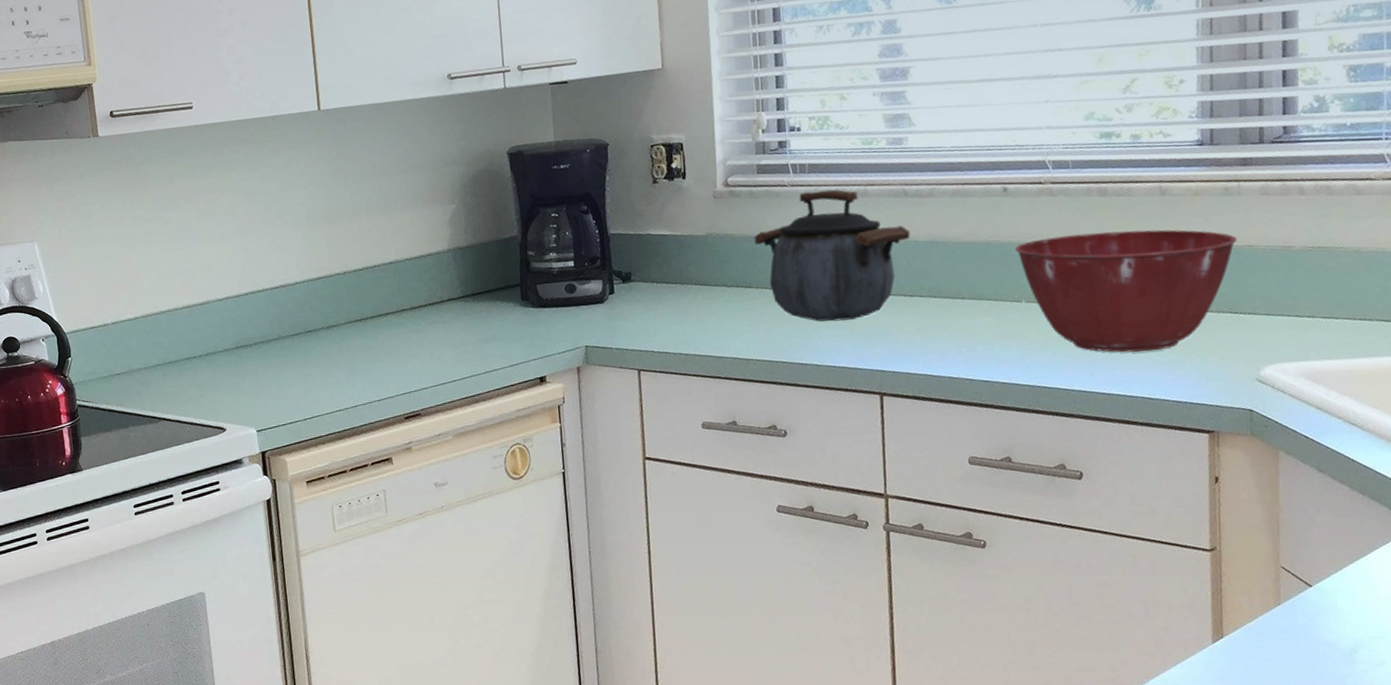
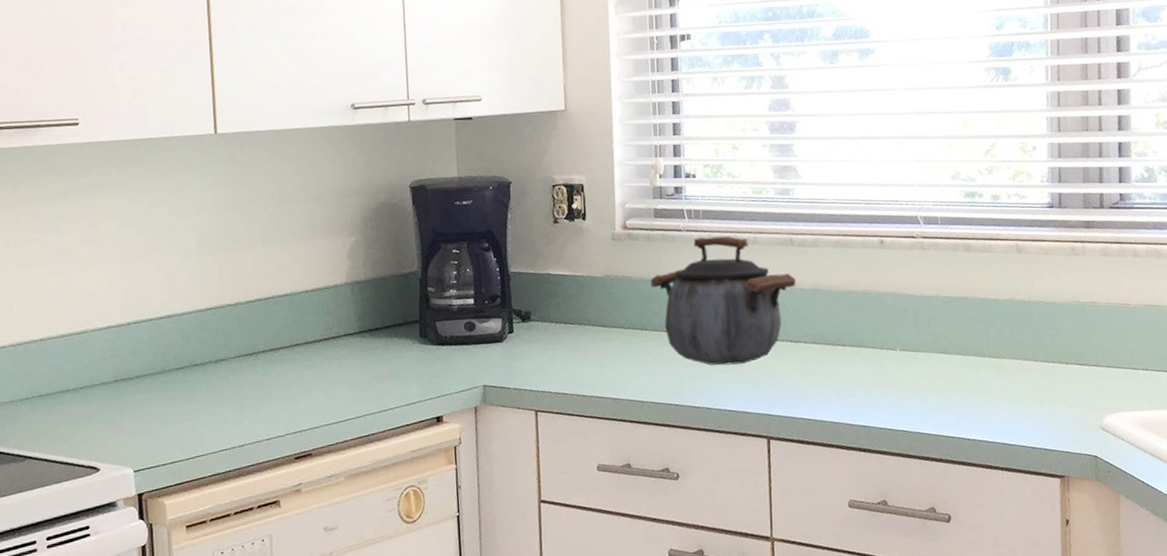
mixing bowl: present [1015,229,1237,353] -> none [891,284,1083,400]

